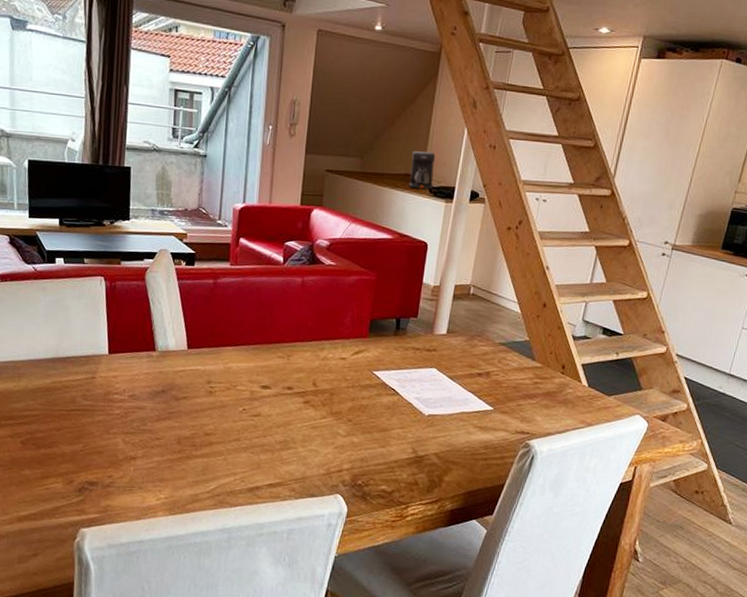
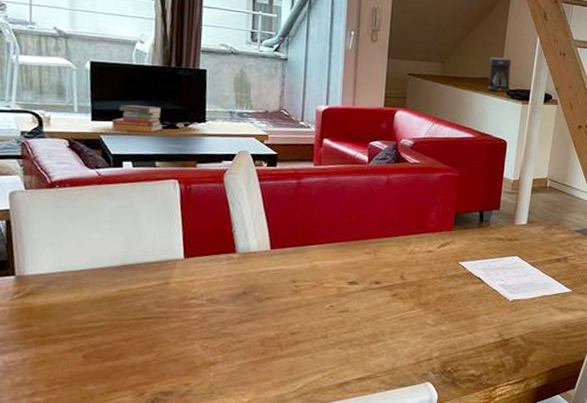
books: none [46,202,91,229] -> present [112,104,163,132]

